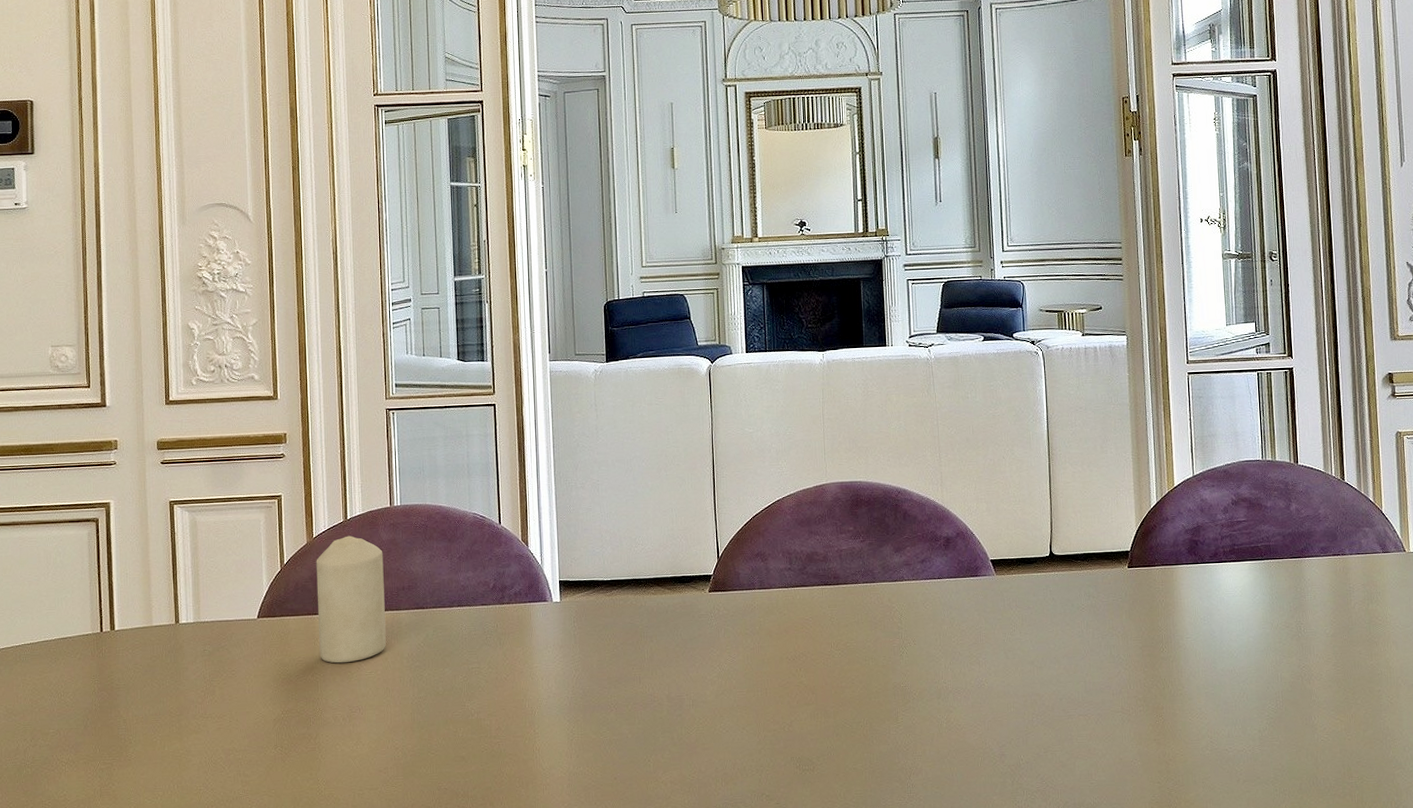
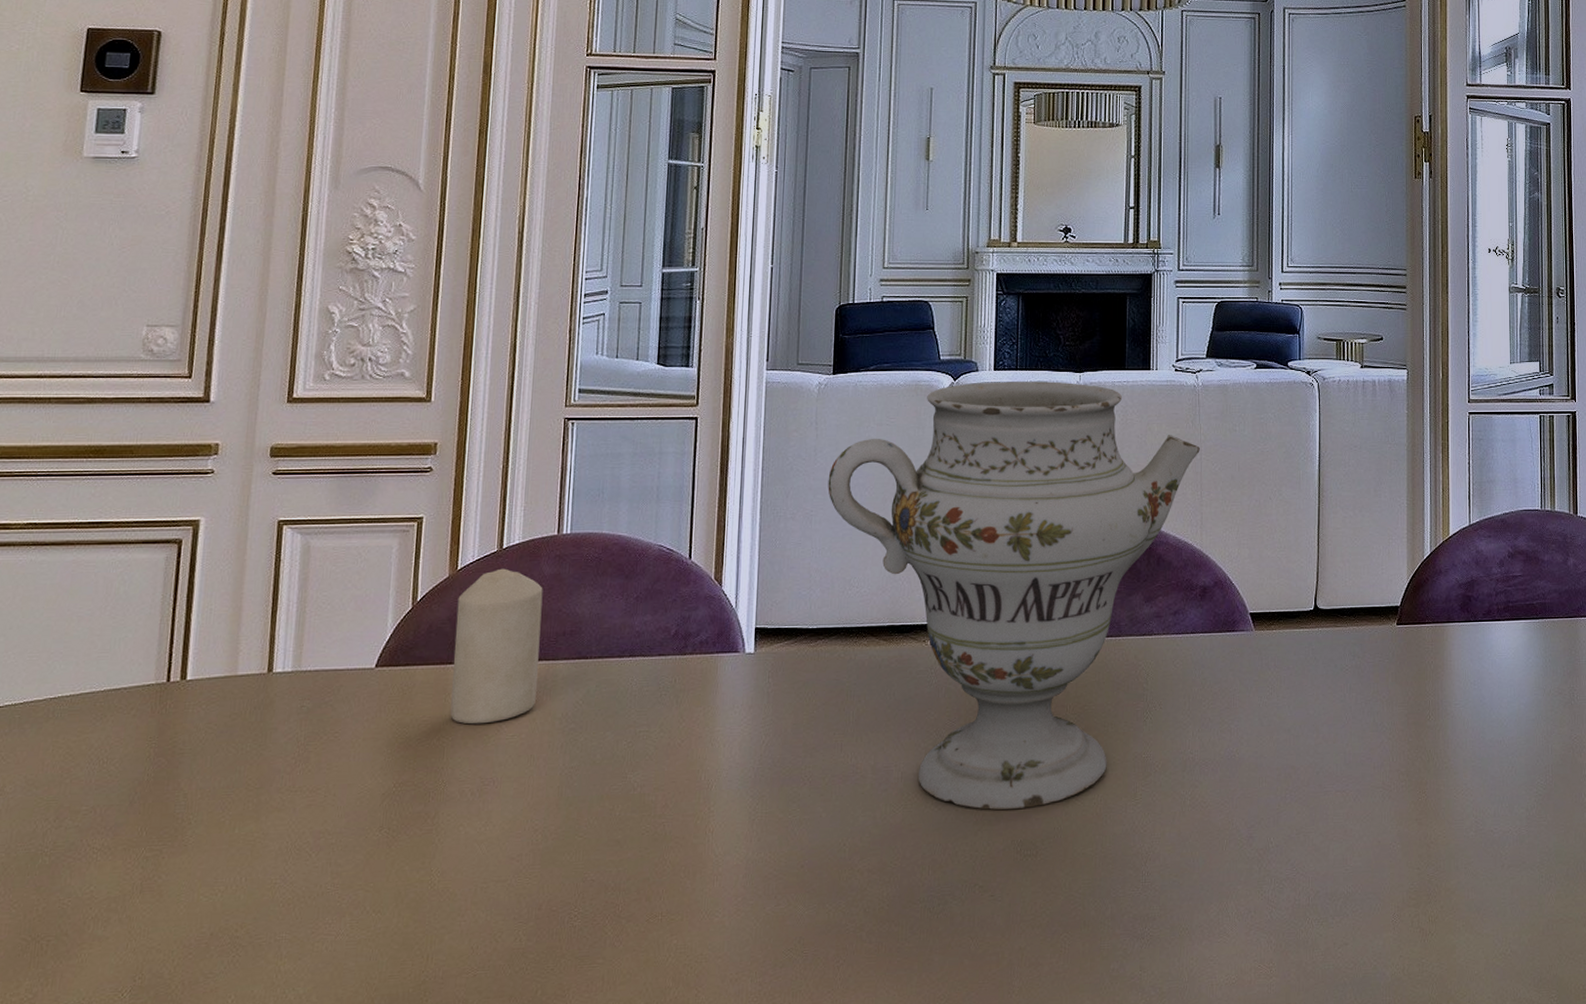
decorative vase: none [609,360,936,732] -> present [828,381,1200,810]

